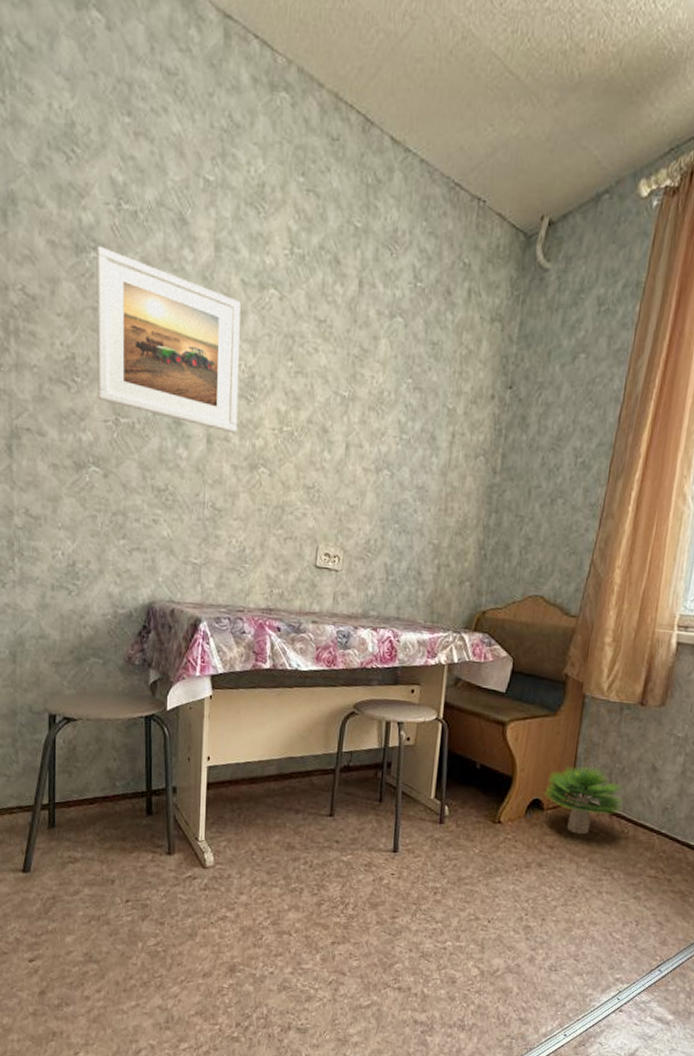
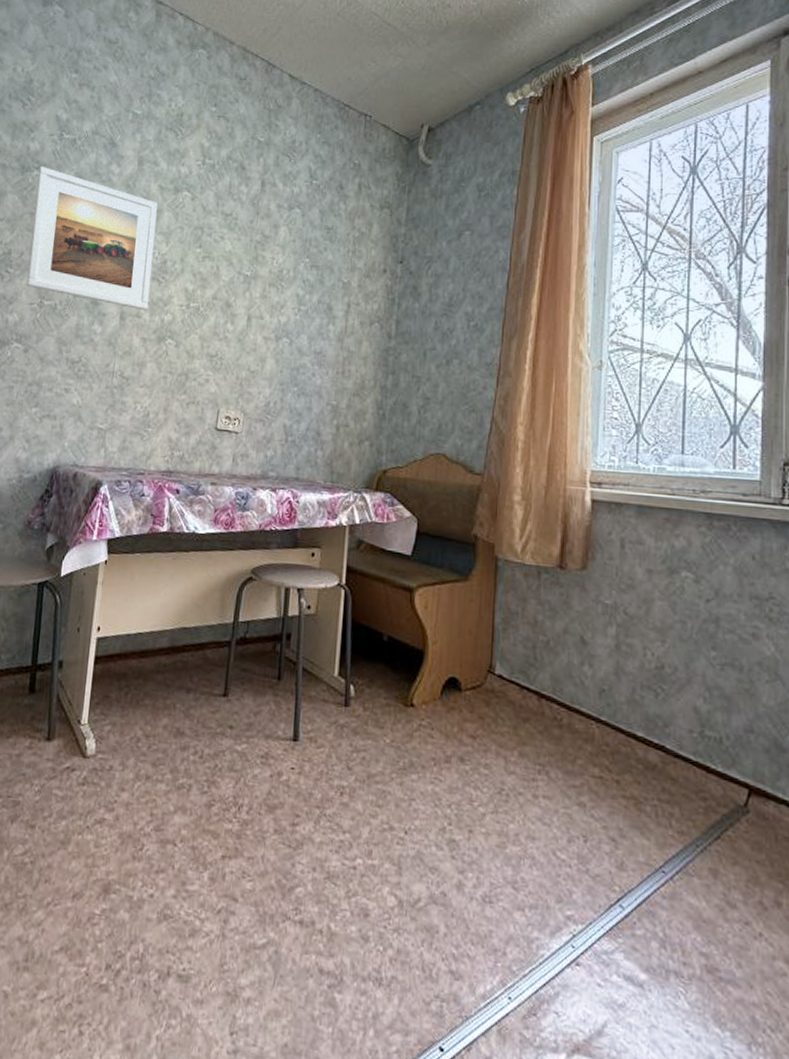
potted plant: present [544,765,623,835] -> none [460,637,551,722]

